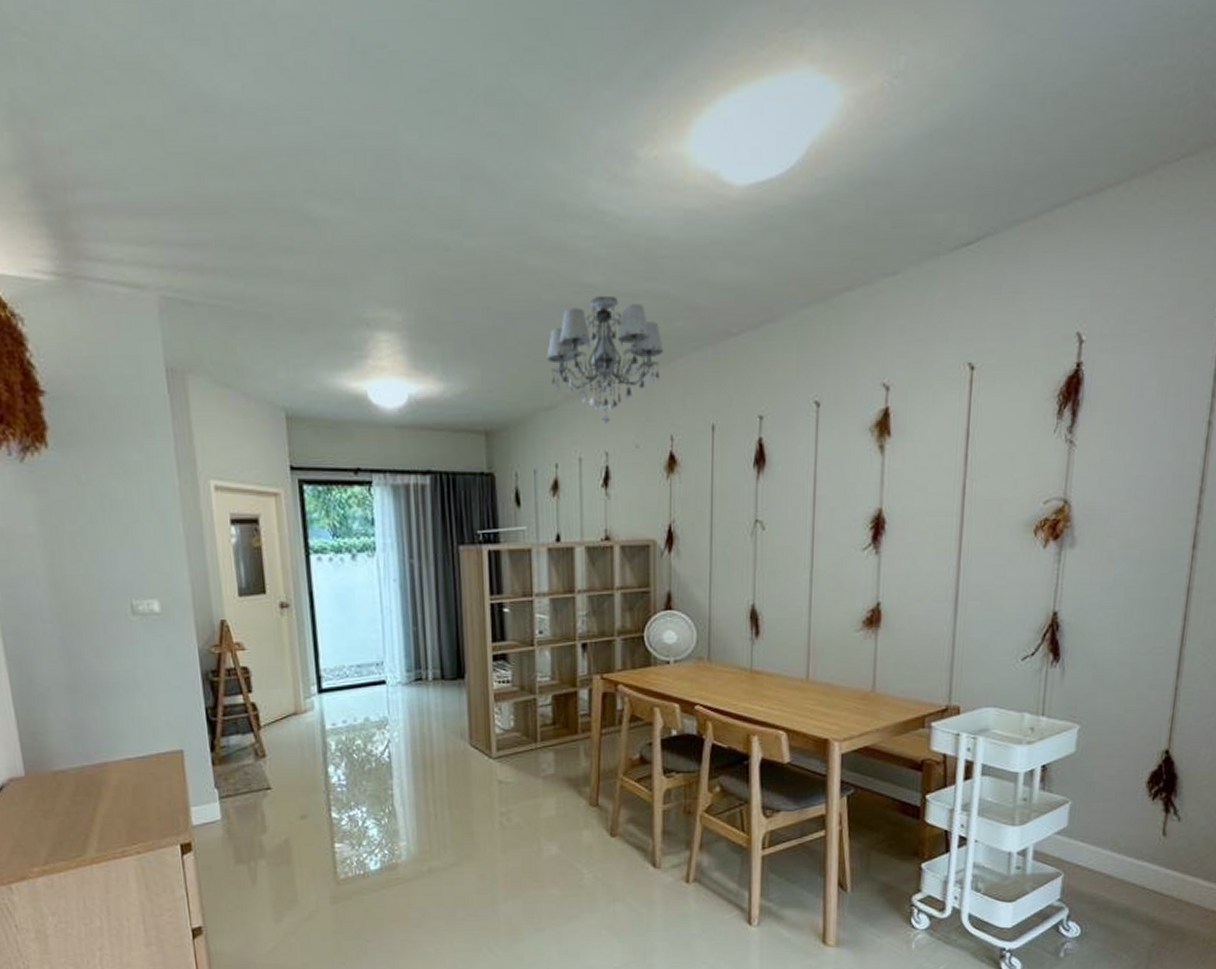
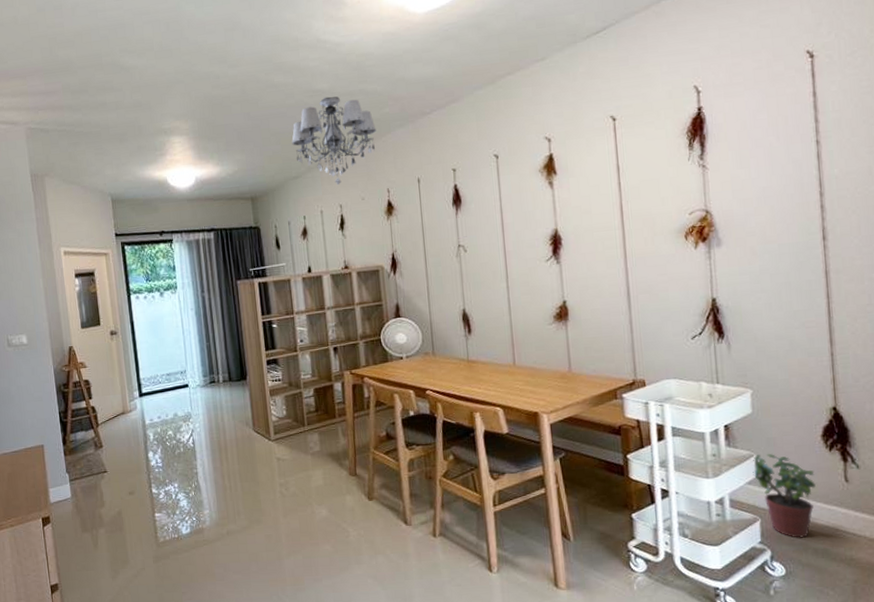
potted plant: none [1064,799,1132,896] -> present [753,453,816,538]

